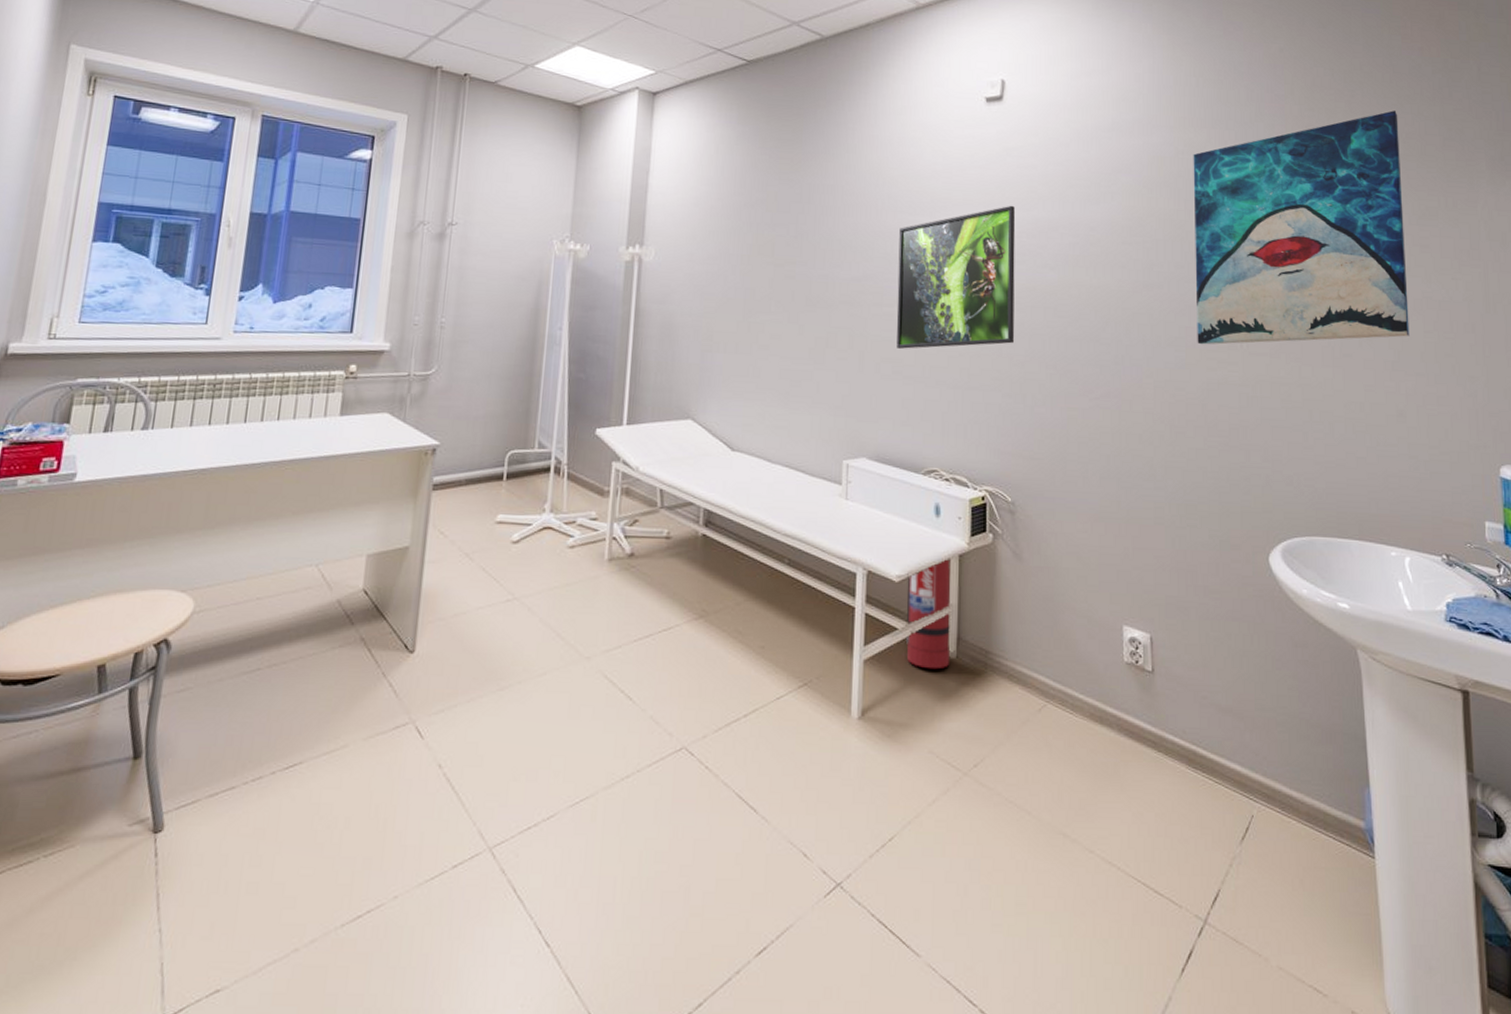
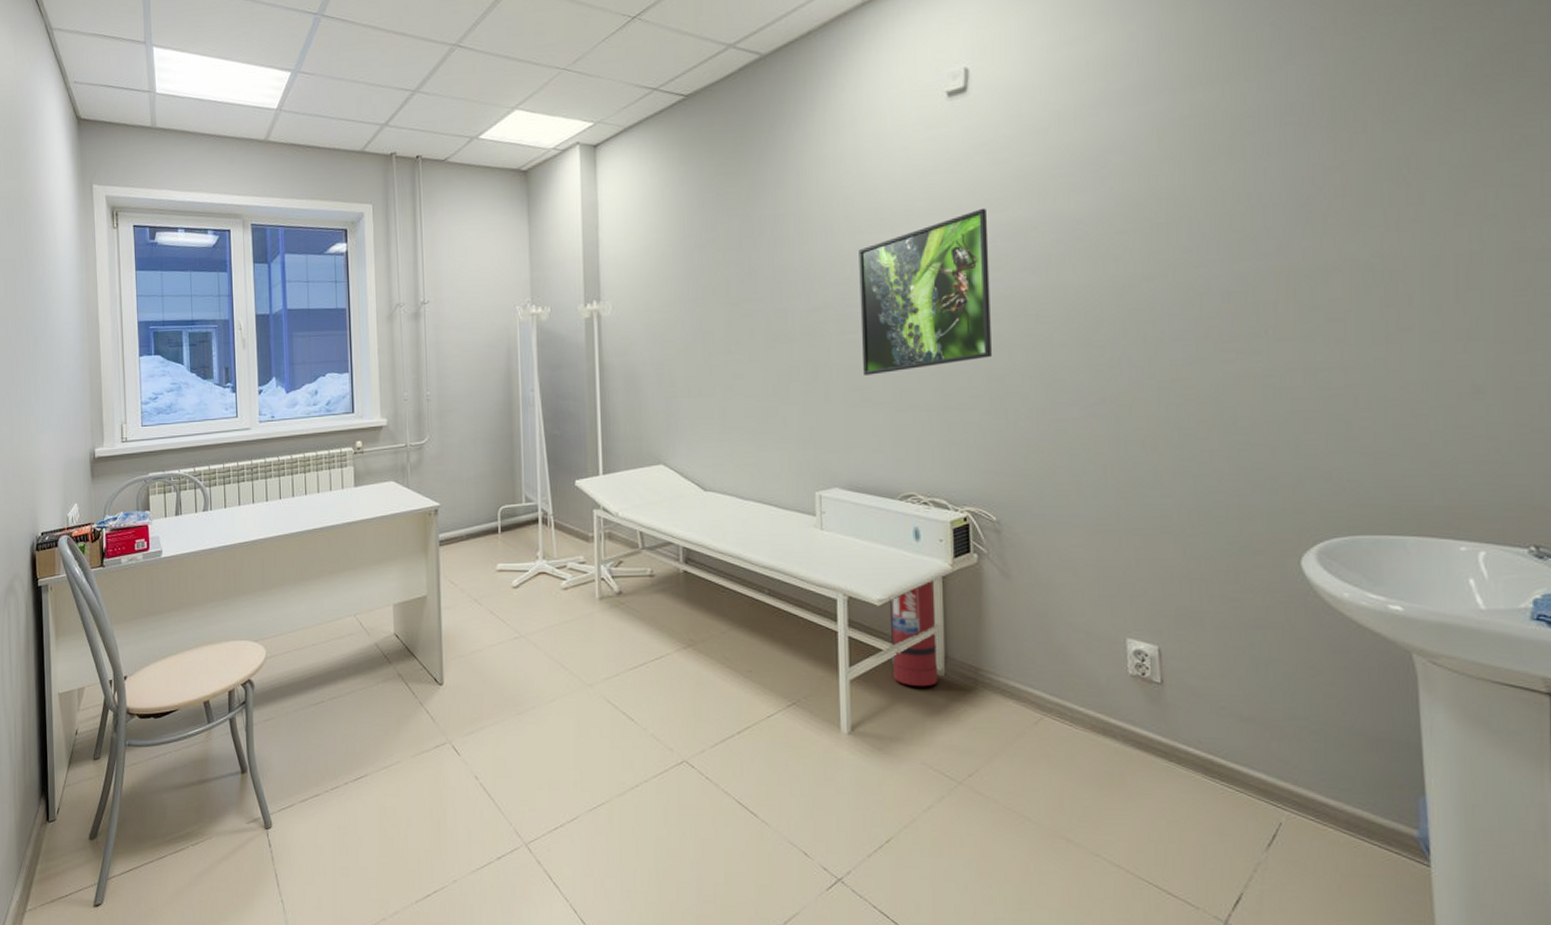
wall art: present [1193,110,1410,345] -> none [1202,20,1493,336]

